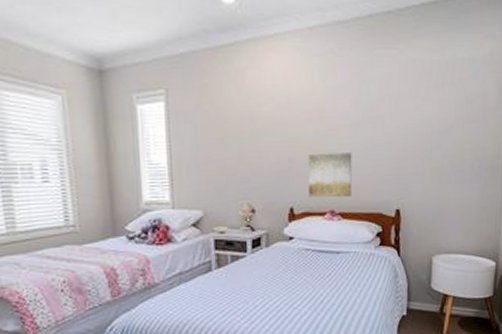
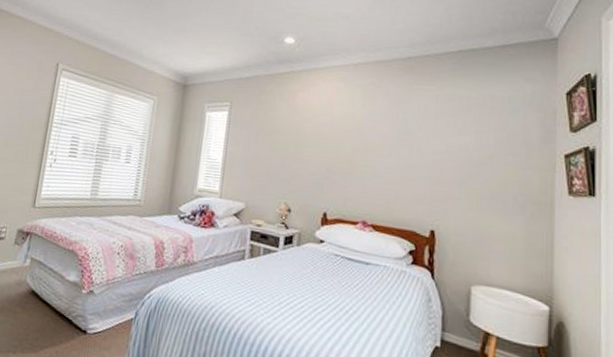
wall art: present [308,152,352,198] -> none [342,167,387,211]

